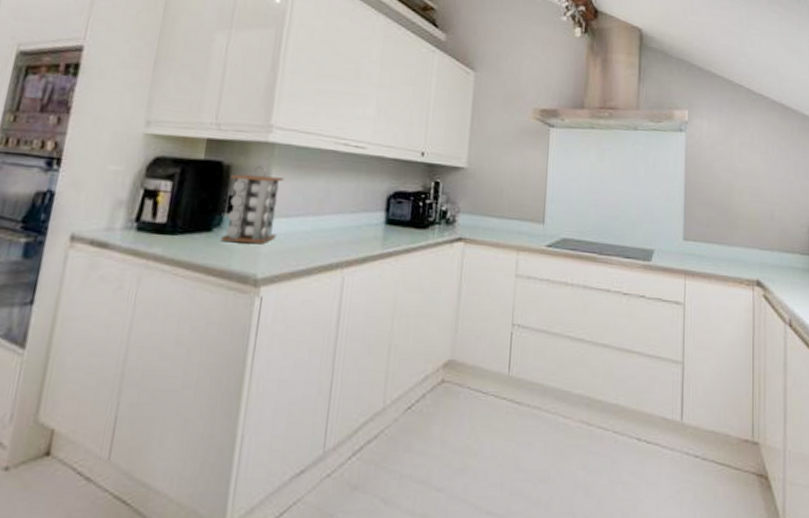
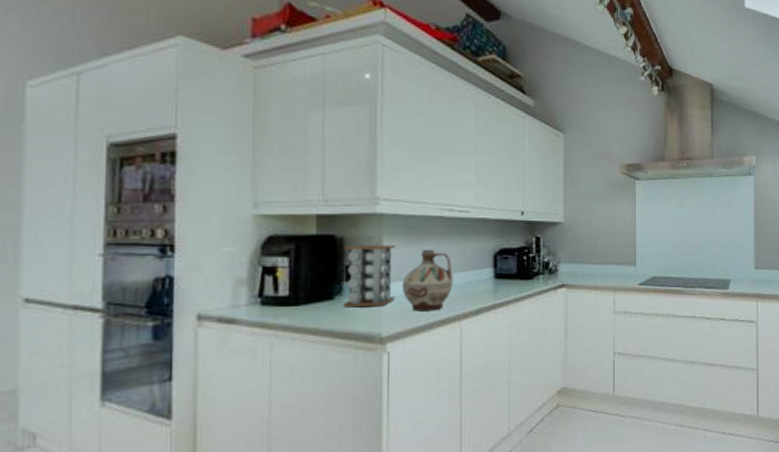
ceramic jug: none [285,185,341,255] -> present [402,249,453,312]

